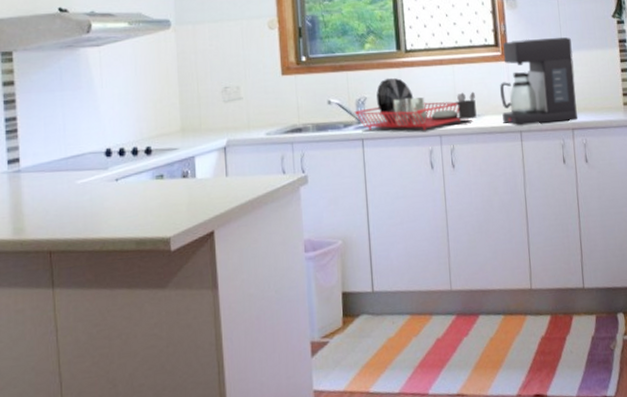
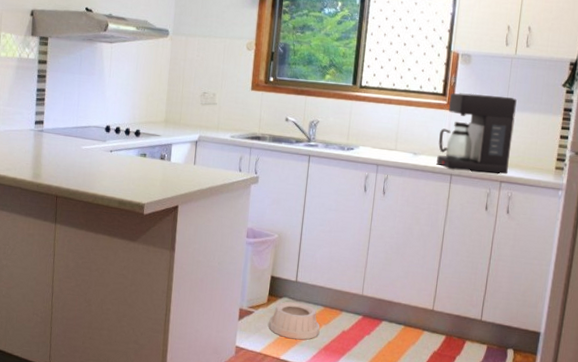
pet bowl: none [349,316,411,365] -> present [268,301,320,340]
dish rack: present [354,77,477,133] -> none [306,107,416,160]

